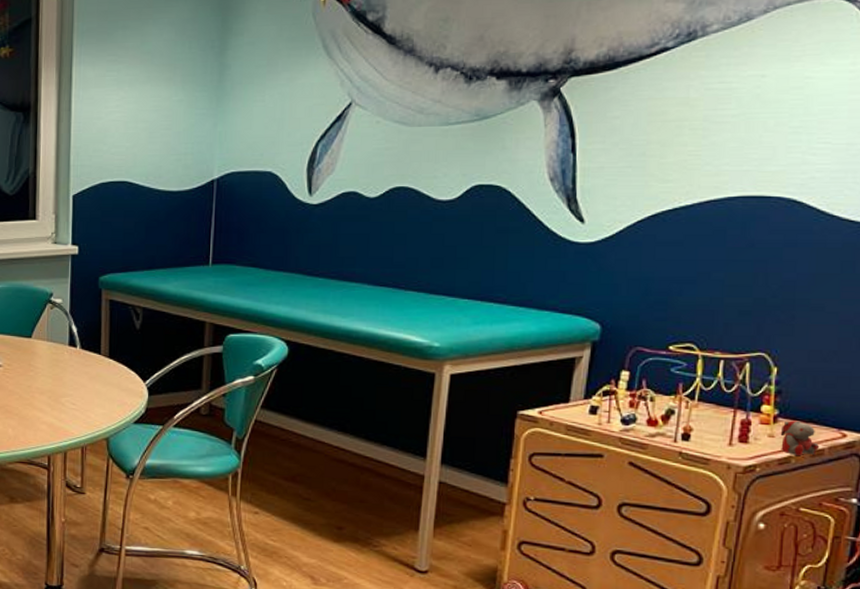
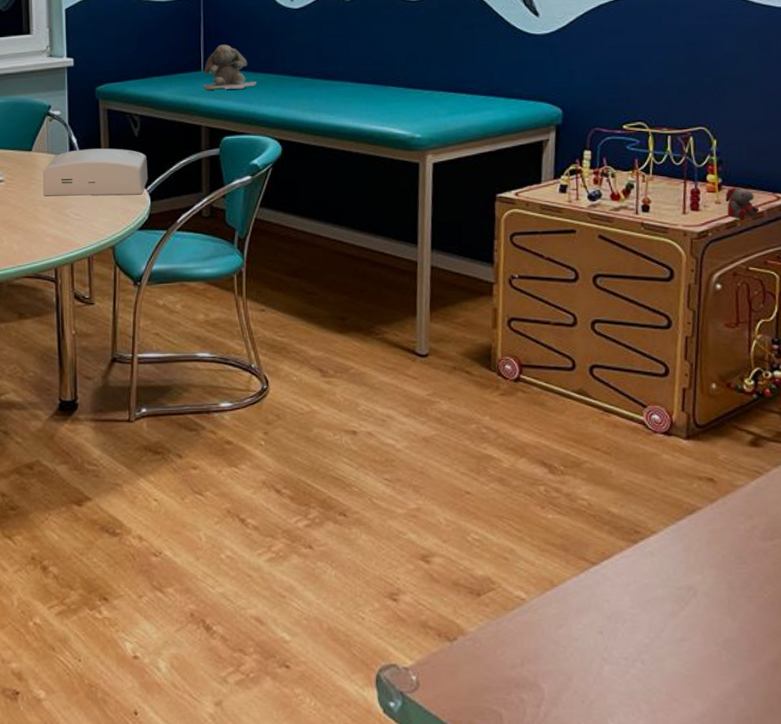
tissue dispenser: none [40,339,148,387] -> present [43,148,149,196]
stuffed animal: none [210,239,266,287] -> present [203,44,256,90]

